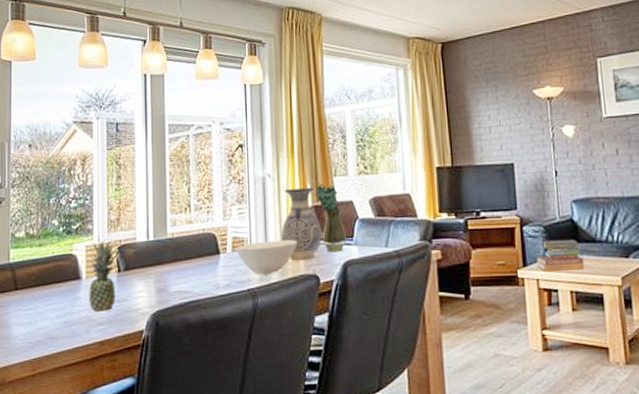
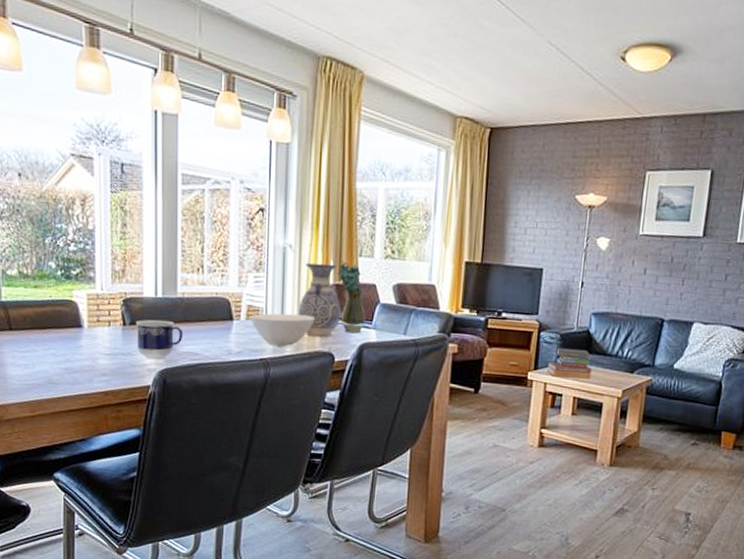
fruit: present [89,240,119,312] -> none [91,290,124,363]
cup: none [129,262,174,303] -> present [135,319,183,360]

